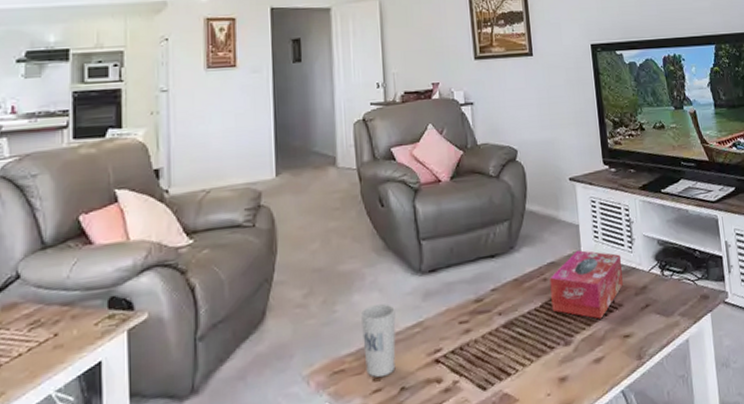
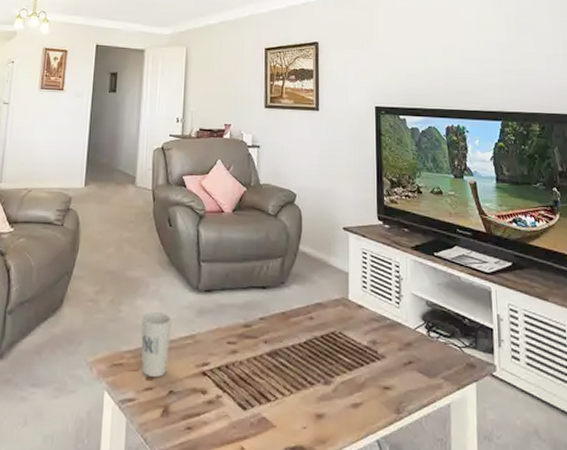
tissue box: present [549,250,623,319] -> none [316,297,388,366]

